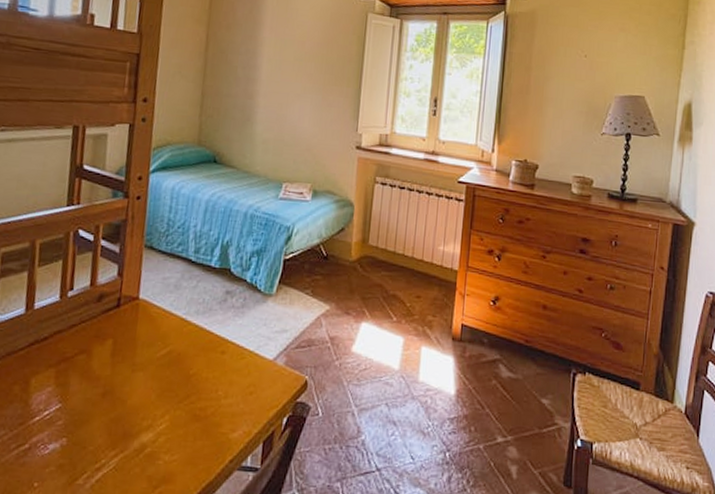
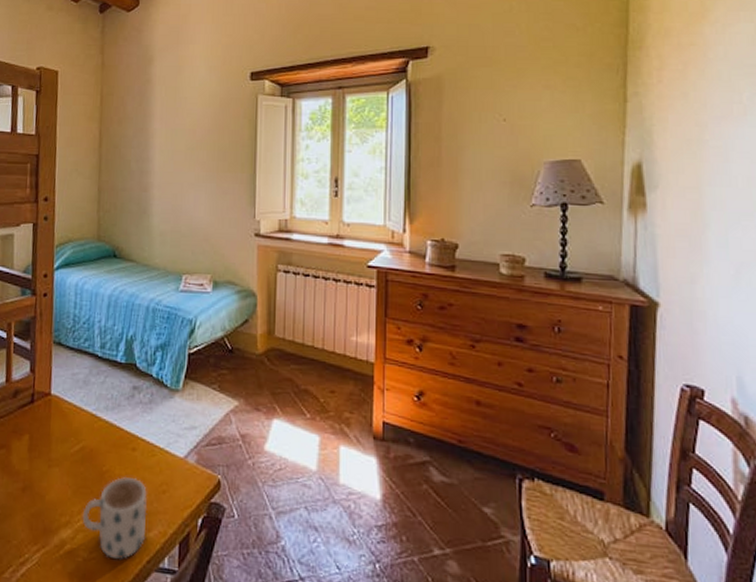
mug: none [165,379,234,461] -> present [82,476,148,560]

